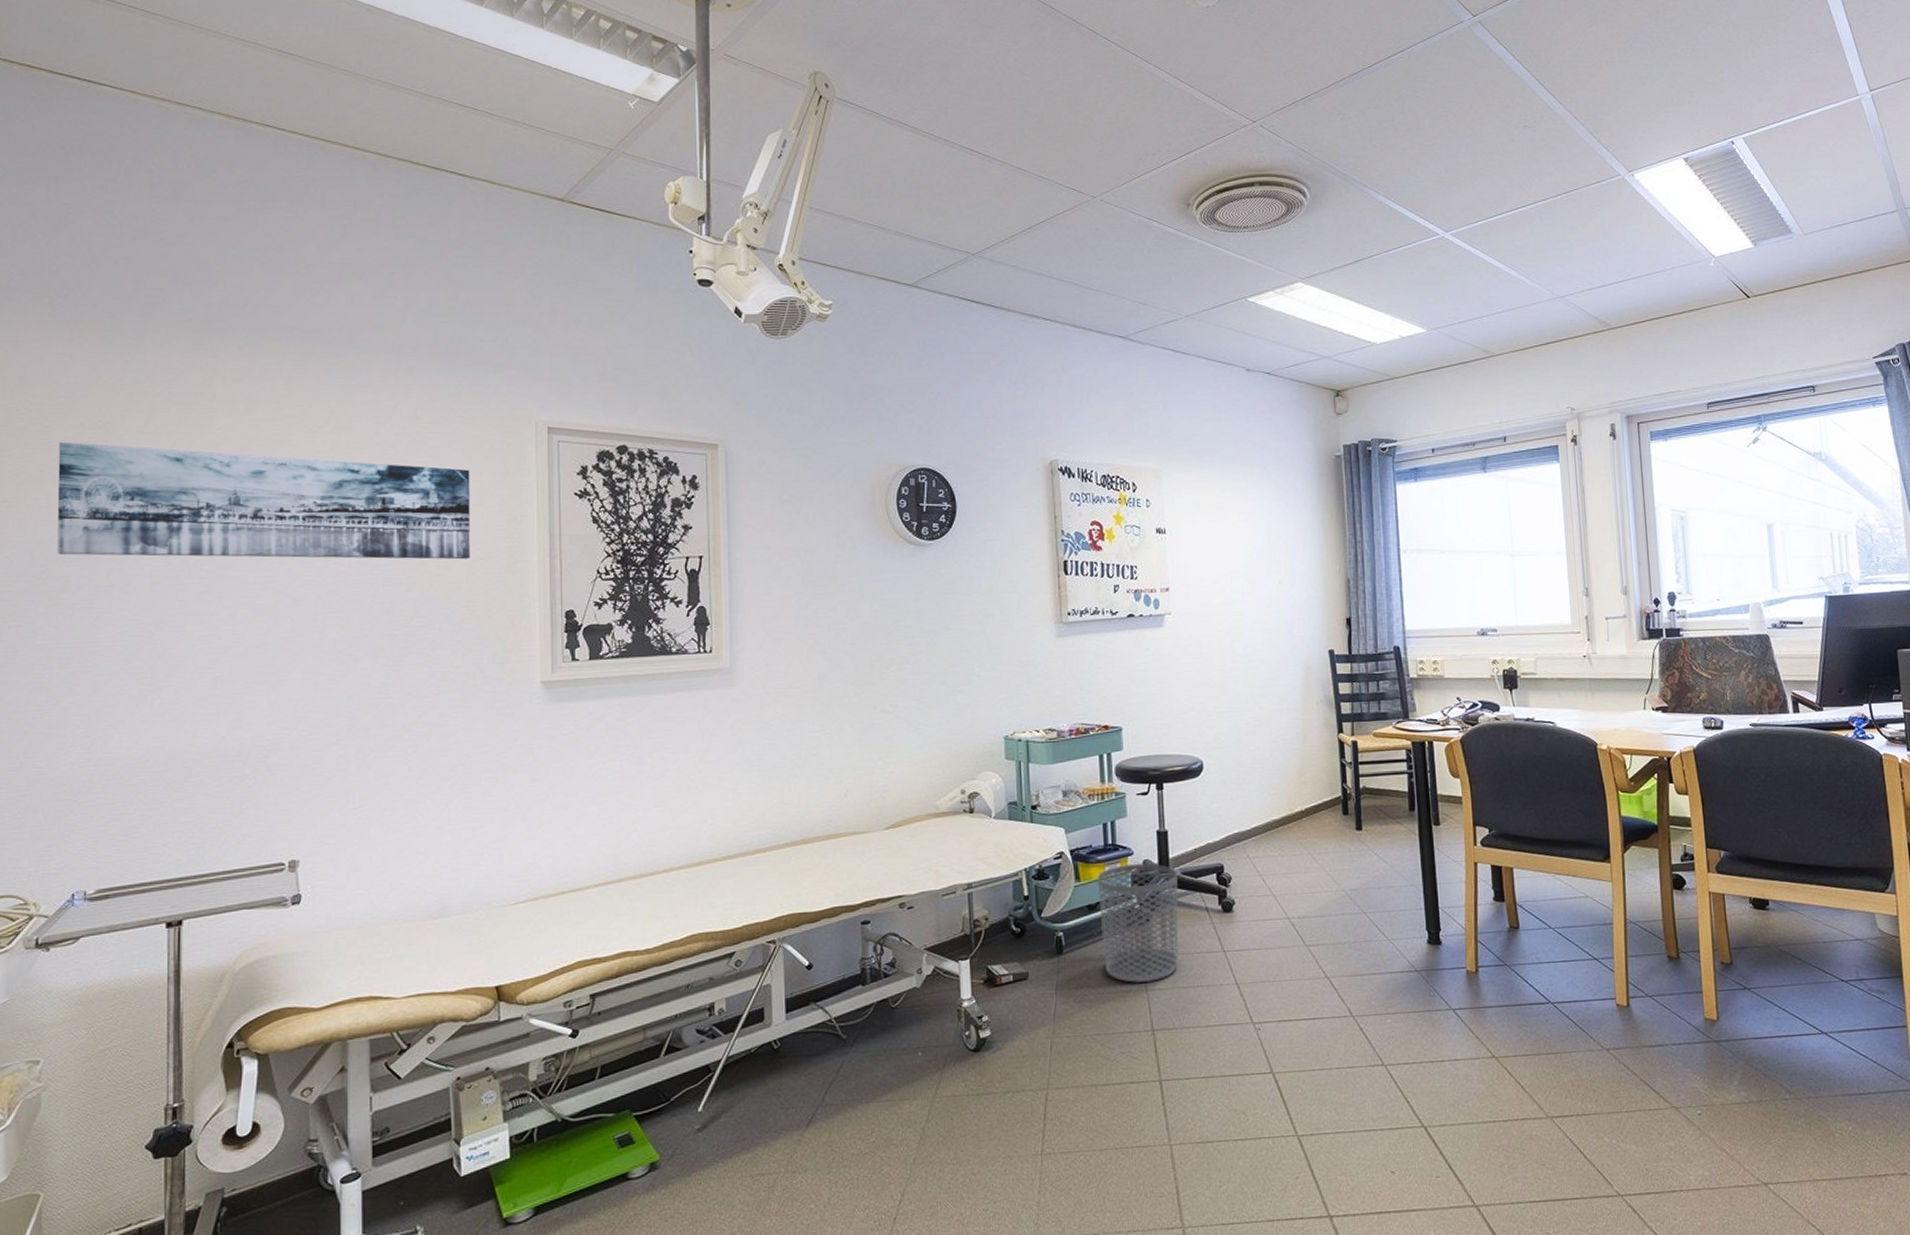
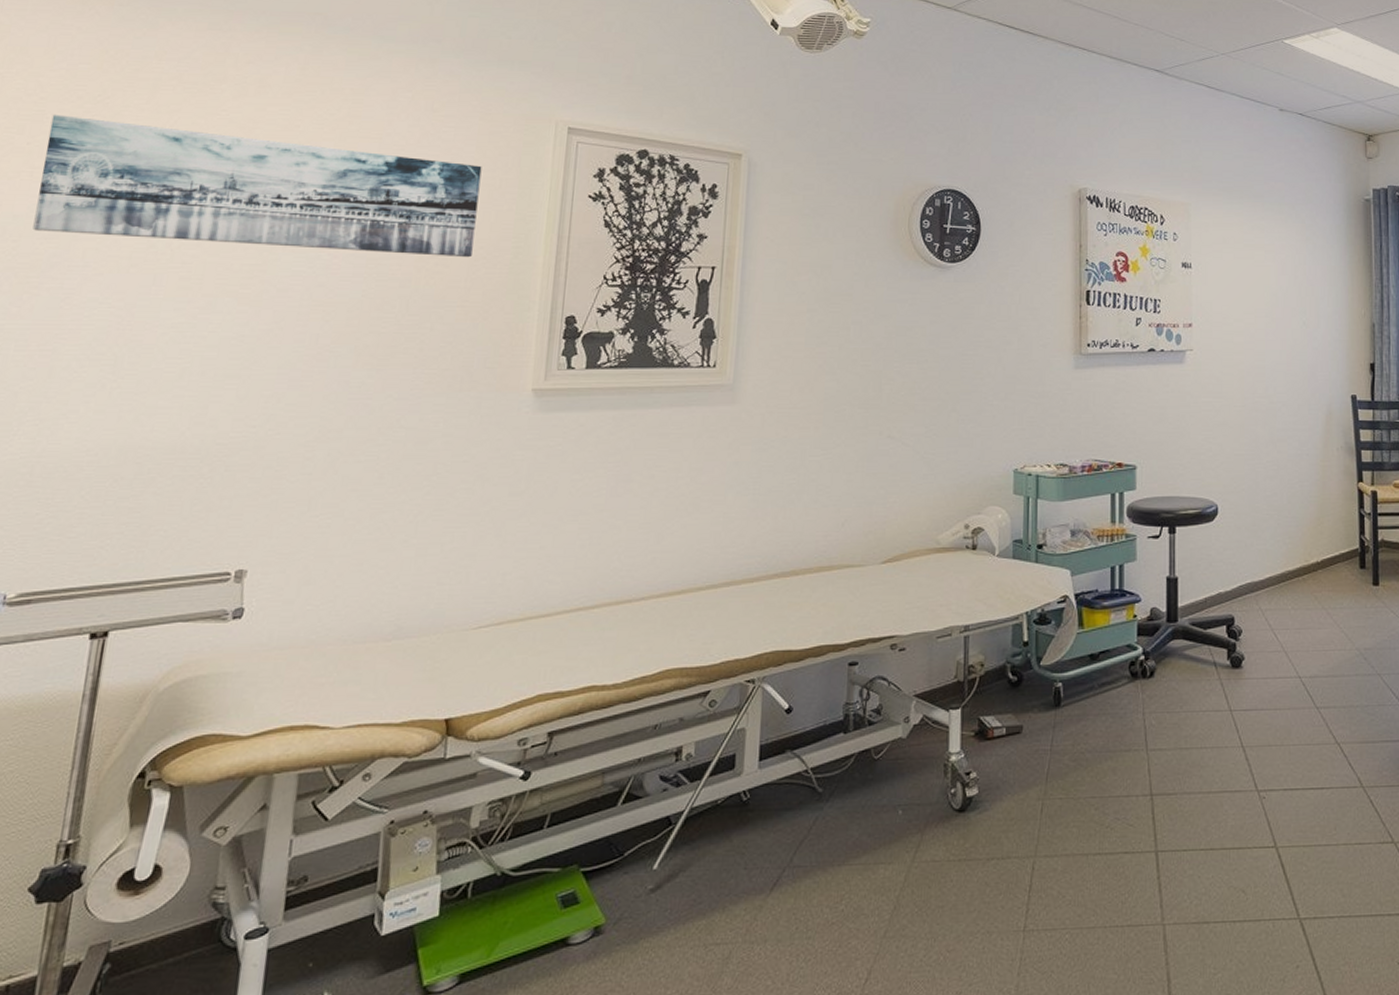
waste bin: present [1097,863,1179,984] -> none [1101,611,1186,743]

